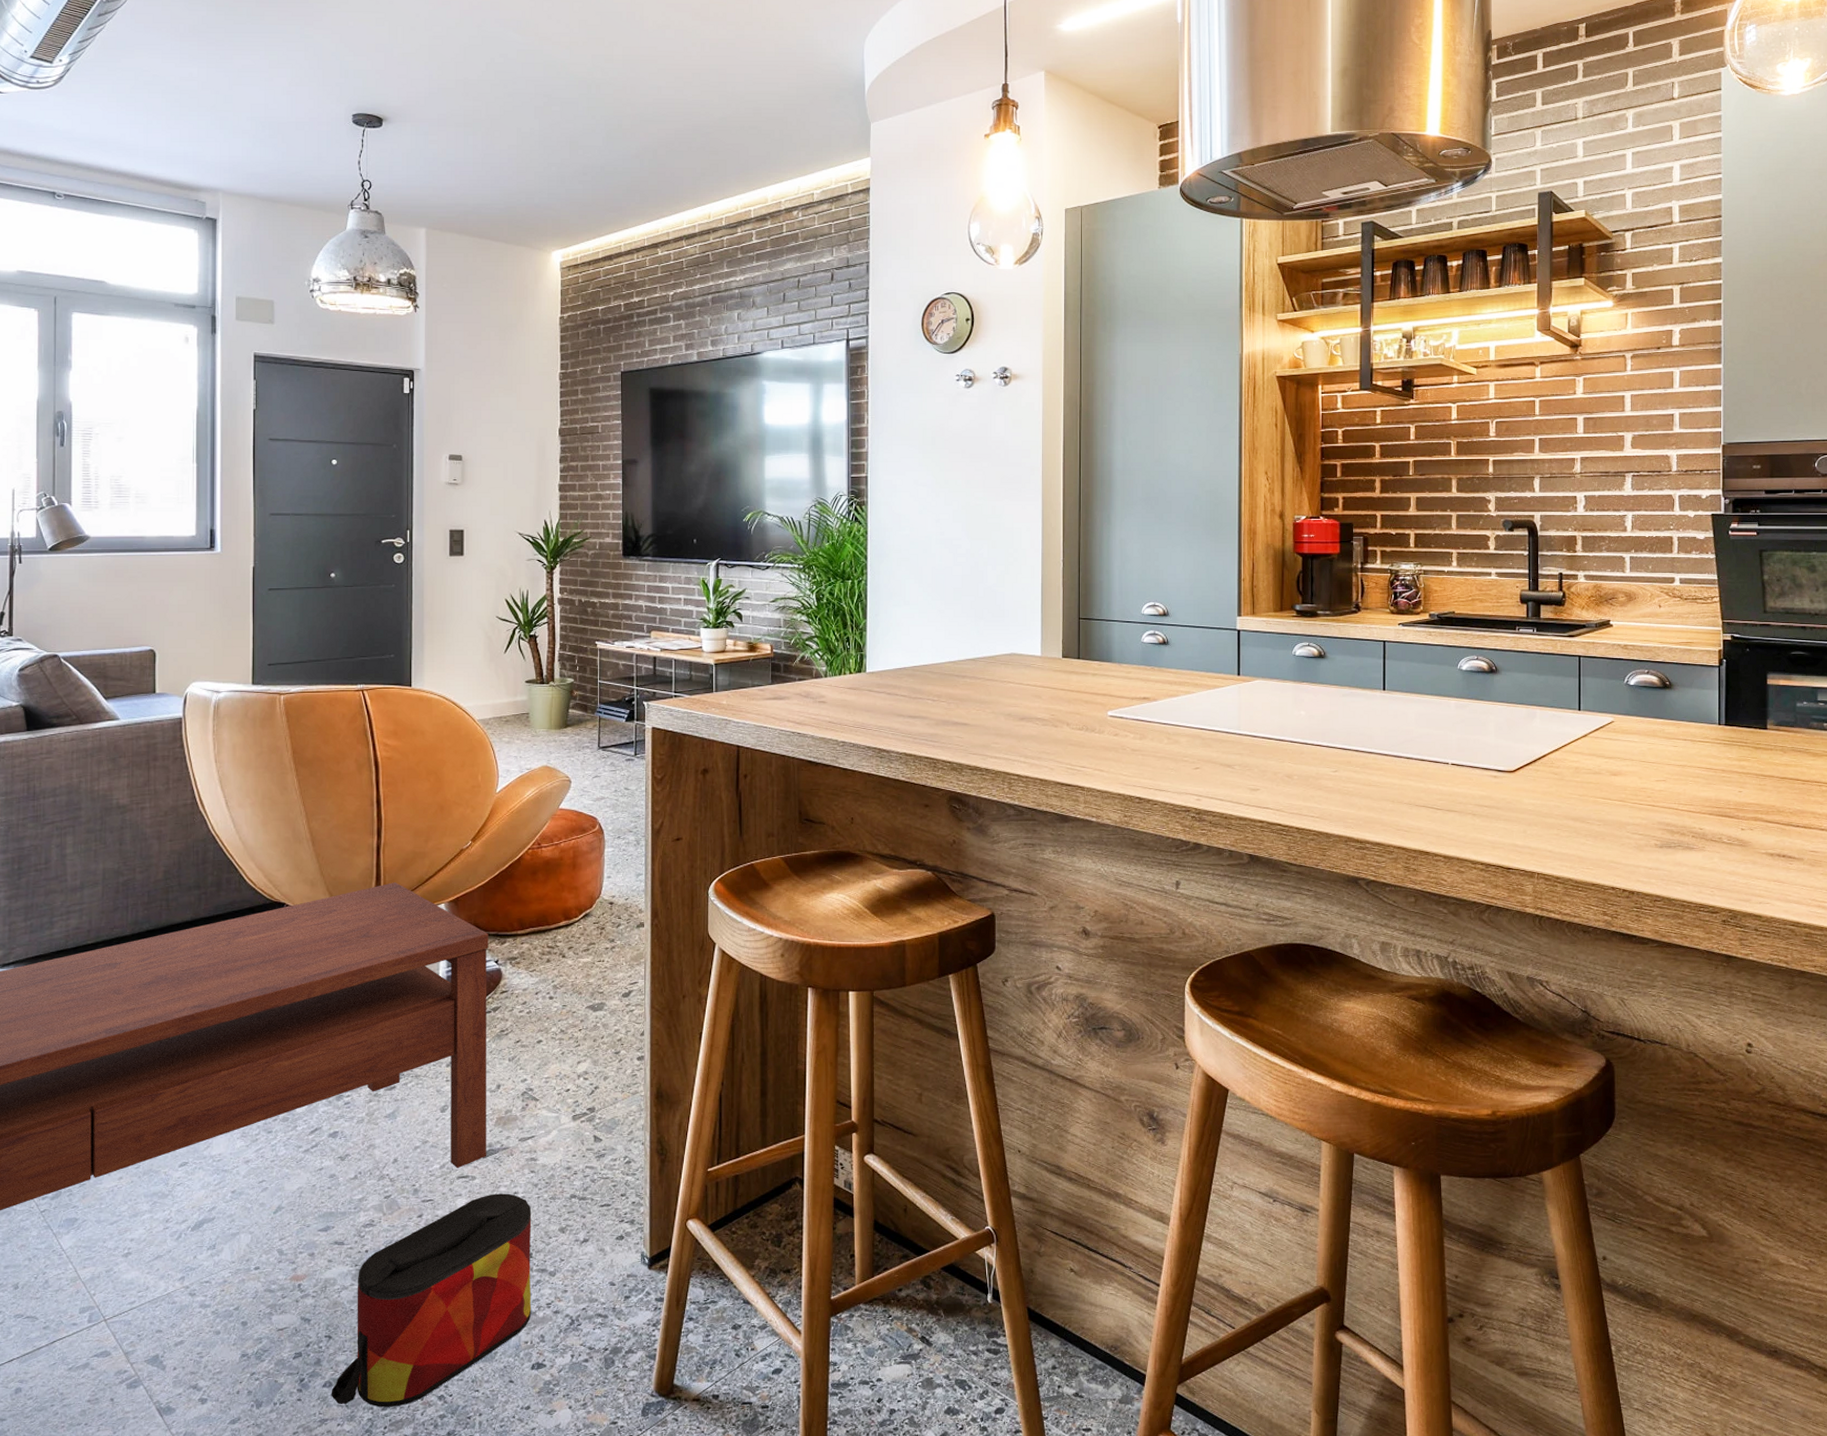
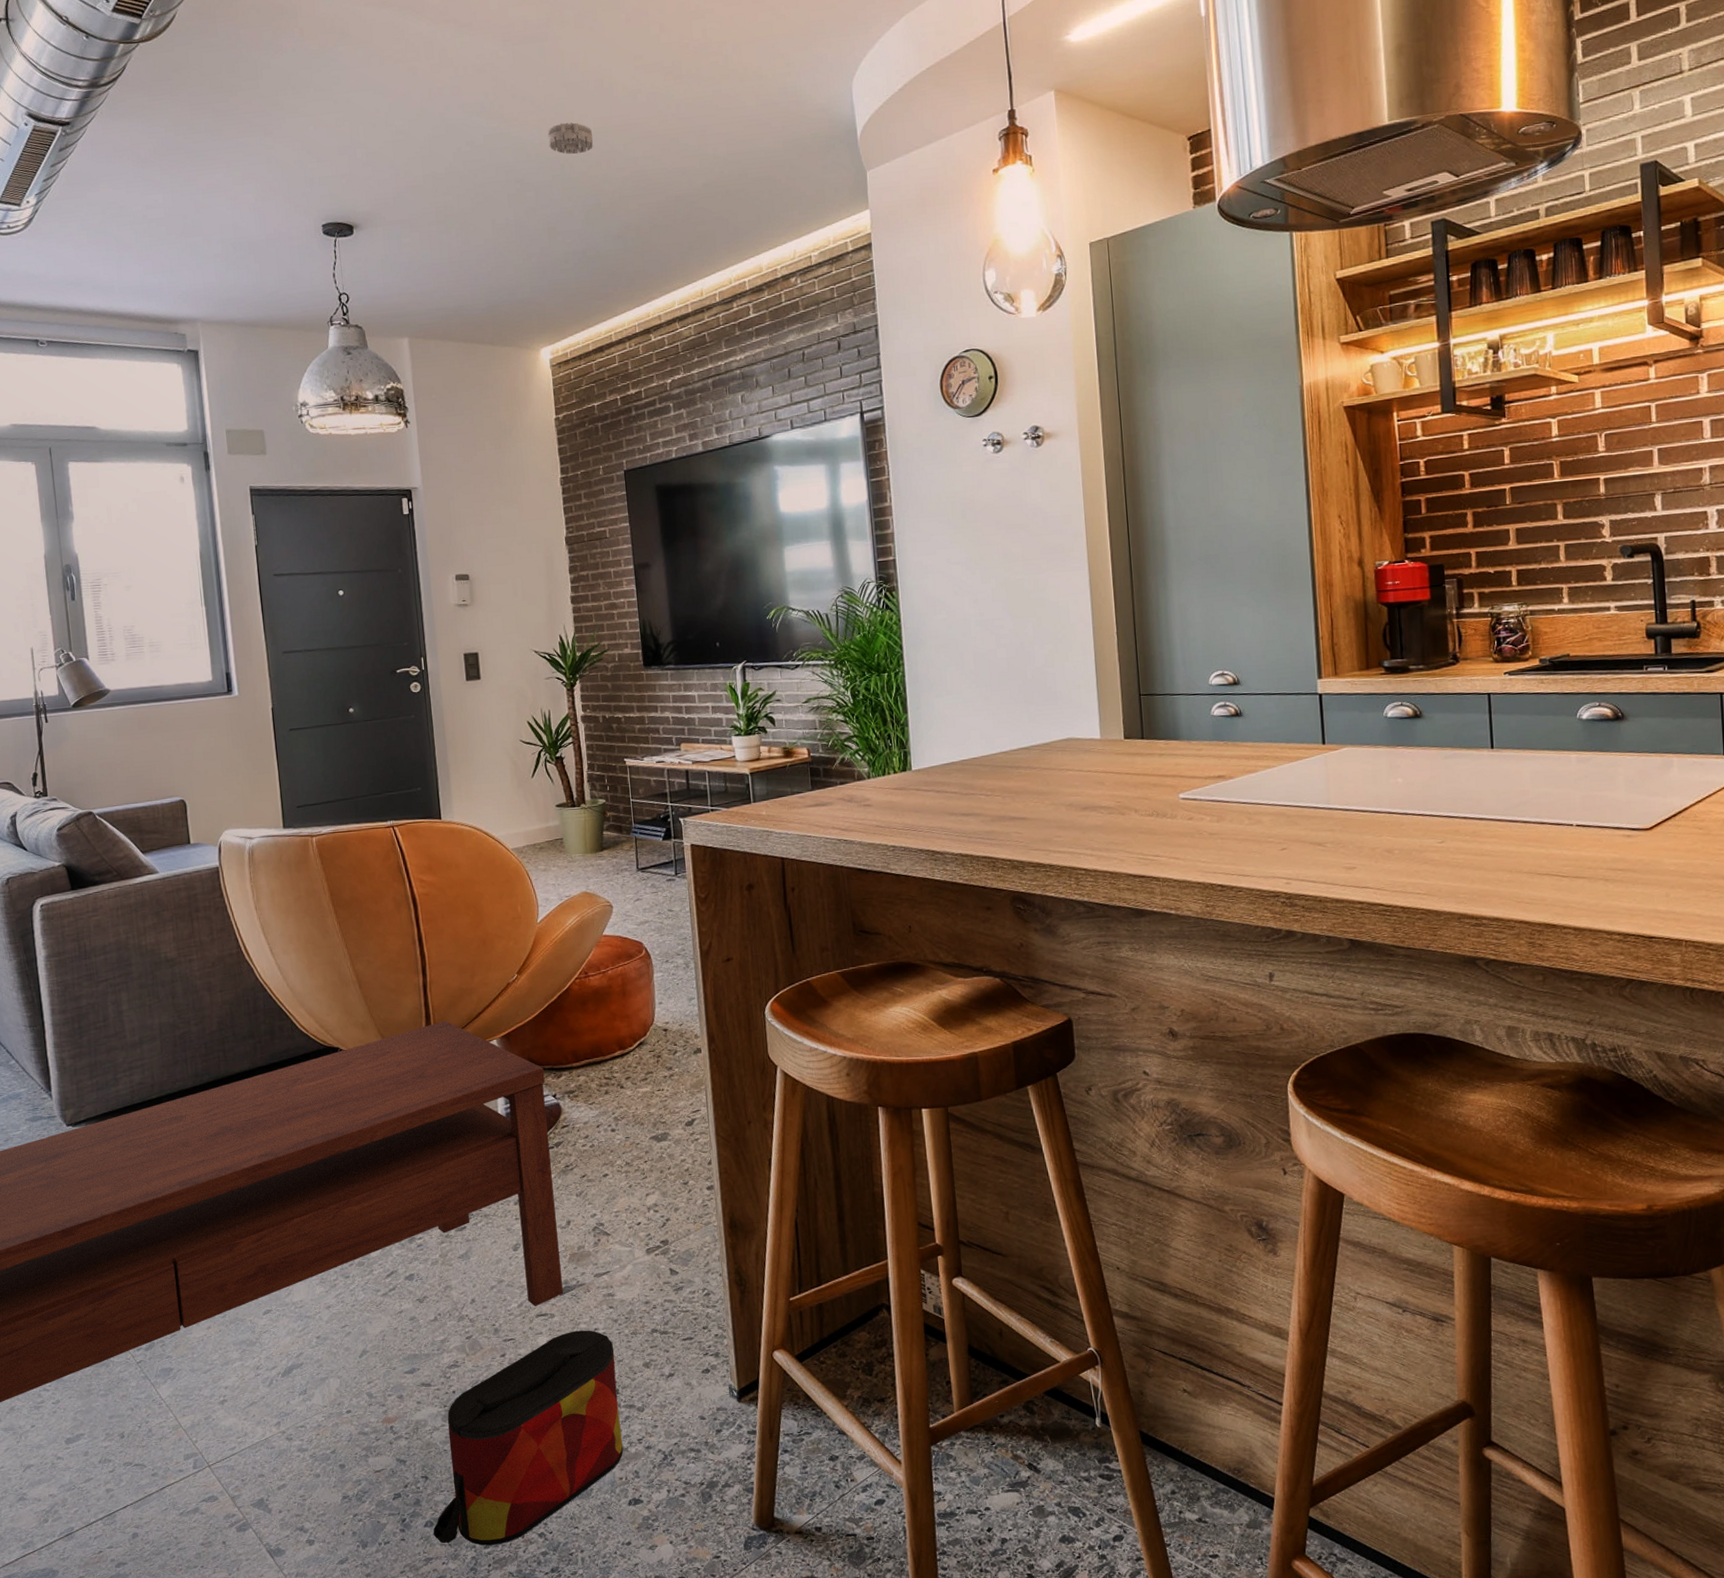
smoke detector: none [578,47,621,77] -> present [547,122,594,155]

